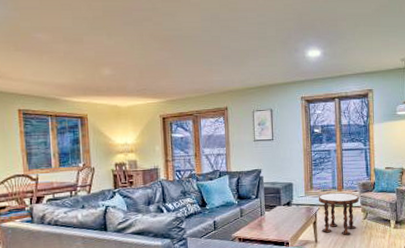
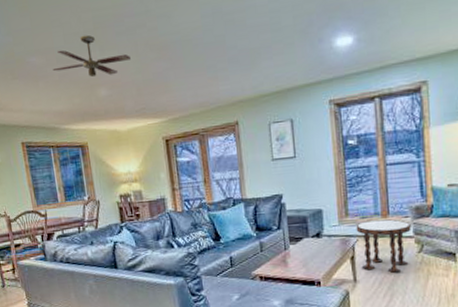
ceiling fan: none [58,20,135,58] -> present [52,35,130,77]

